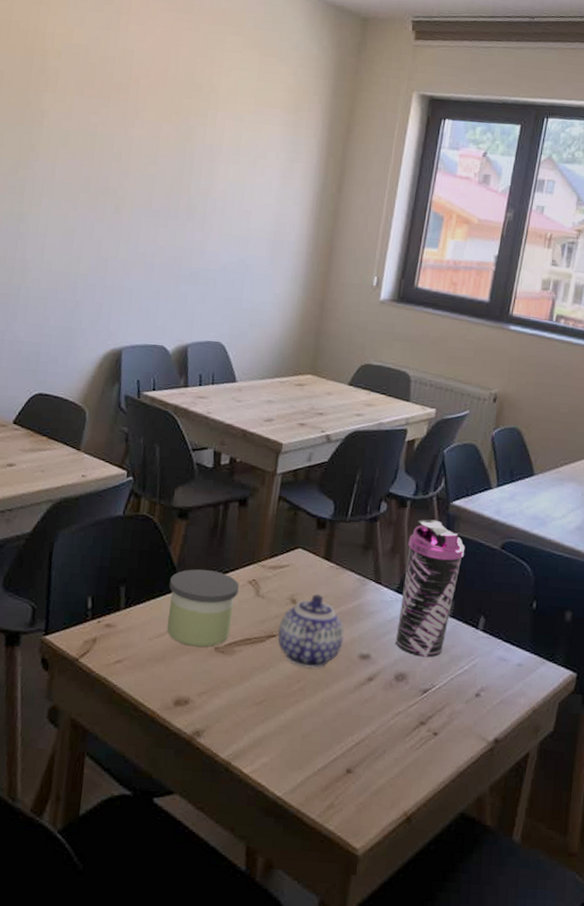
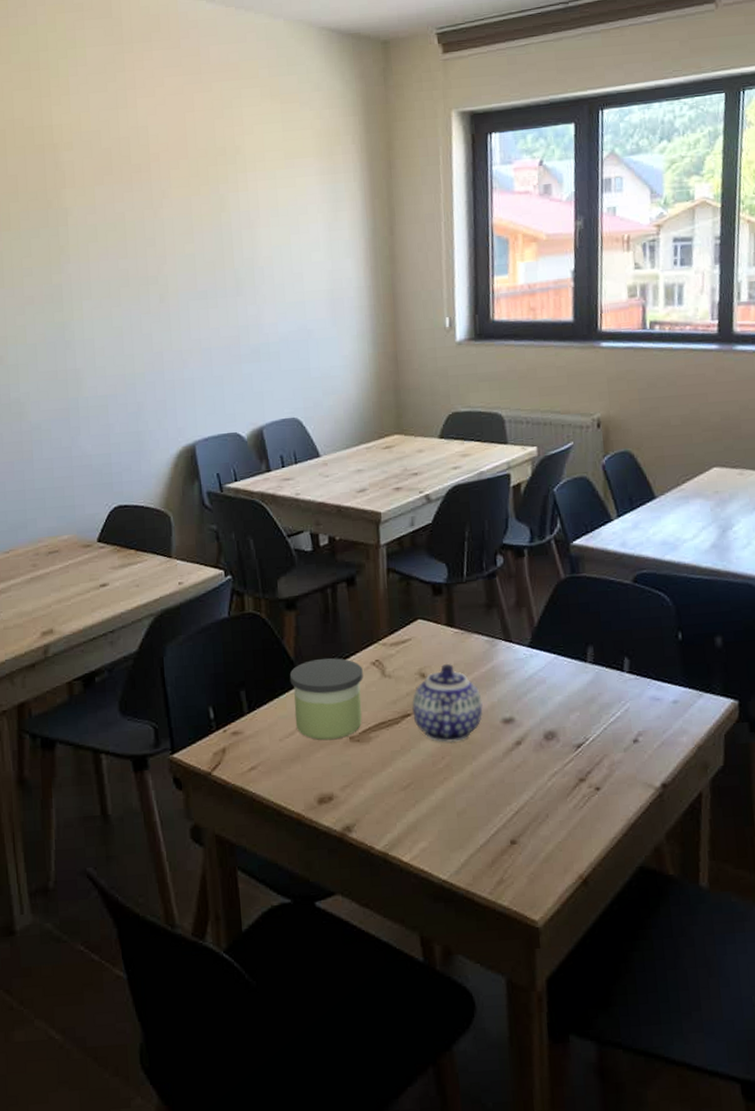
water bottle: present [395,519,465,658] -> none [532,564,595,711]

